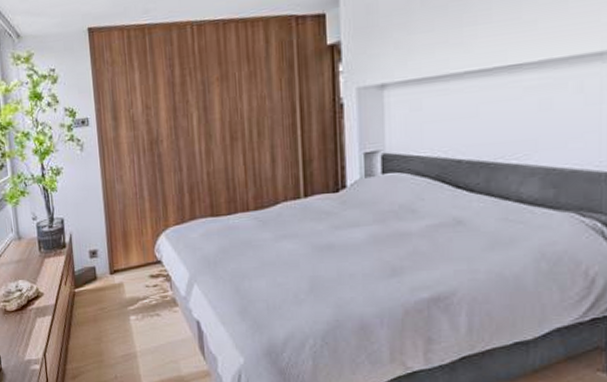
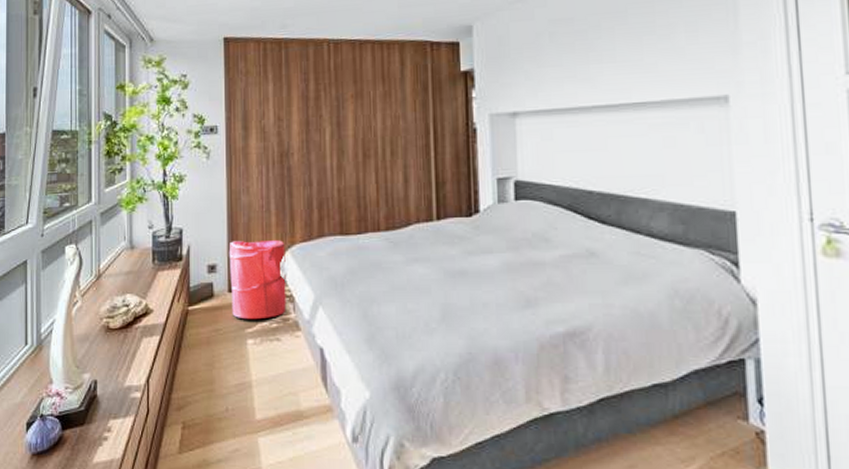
laundry hamper: none [107,224,164,298] -> present [228,240,287,320]

